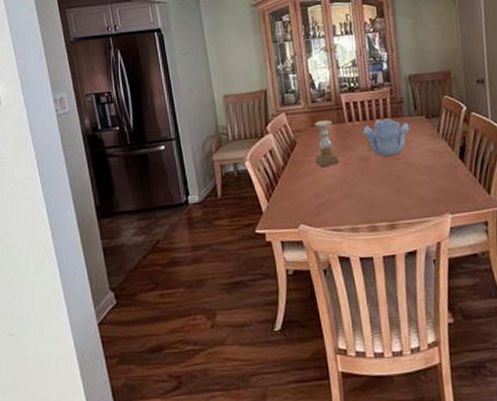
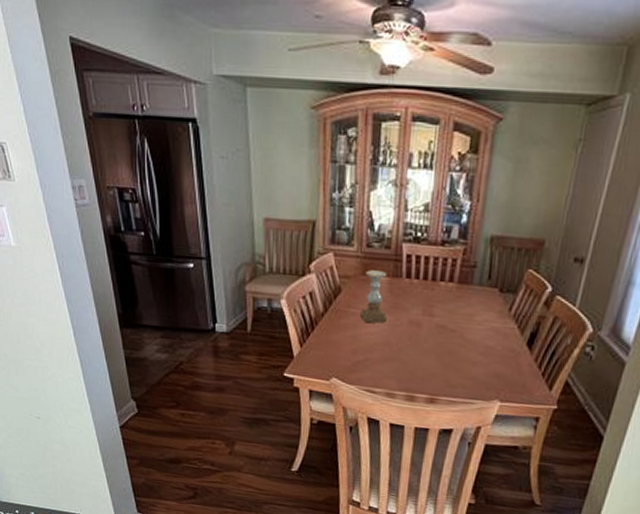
decorative bowl: present [362,118,409,157] -> none [419,281,477,327]

